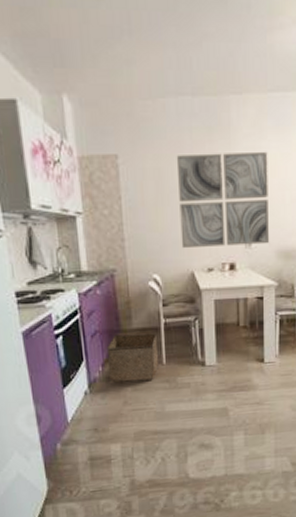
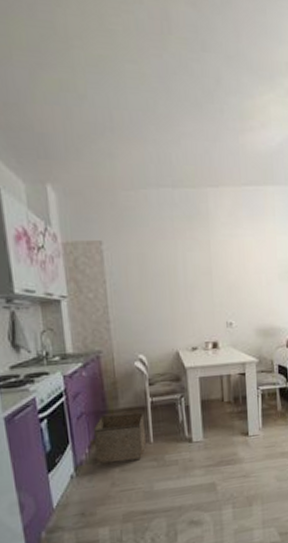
wall art: present [176,151,270,249] -> none [158,238,250,330]

